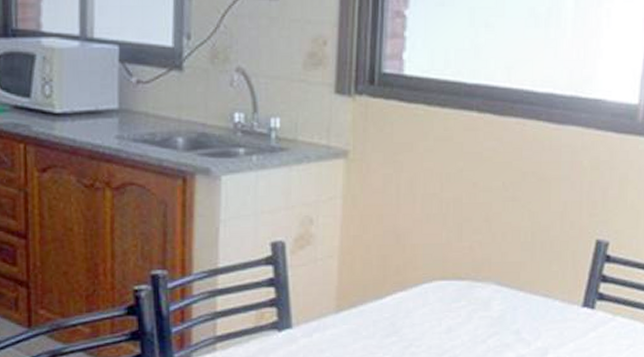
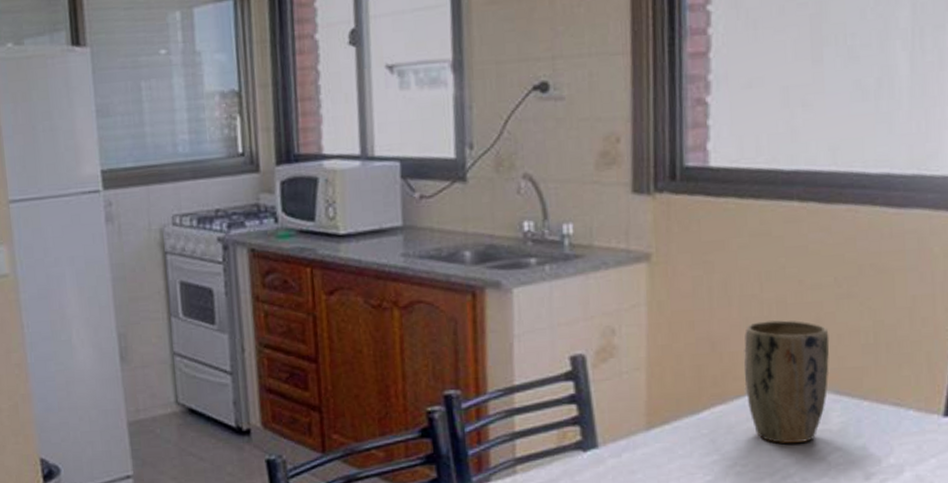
plant pot: none [422,218,495,328] -> present [744,320,830,444]

